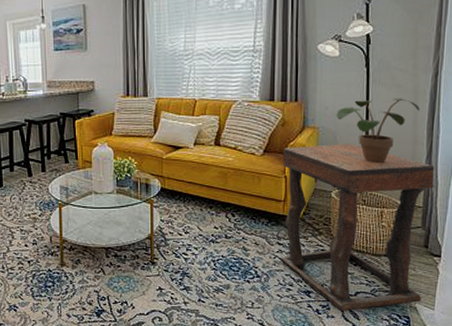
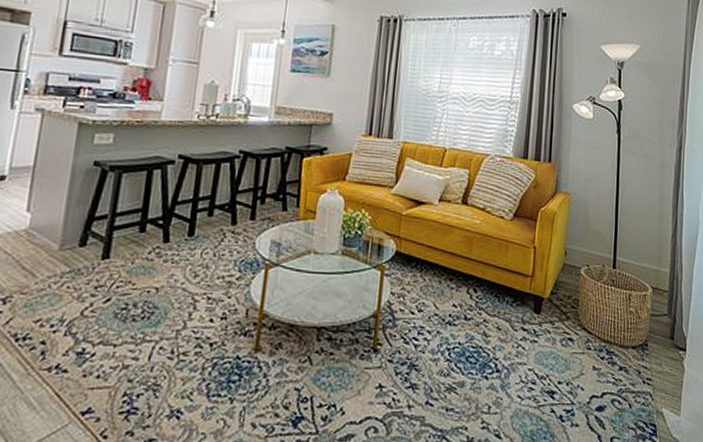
side table: present [281,144,435,311] -> none [524,213,680,417]
potted plant: present [336,98,420,163] -> none [588,167,666,238]

